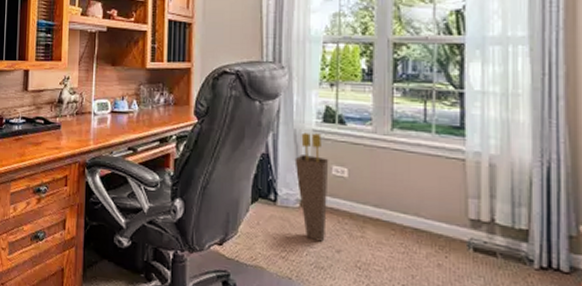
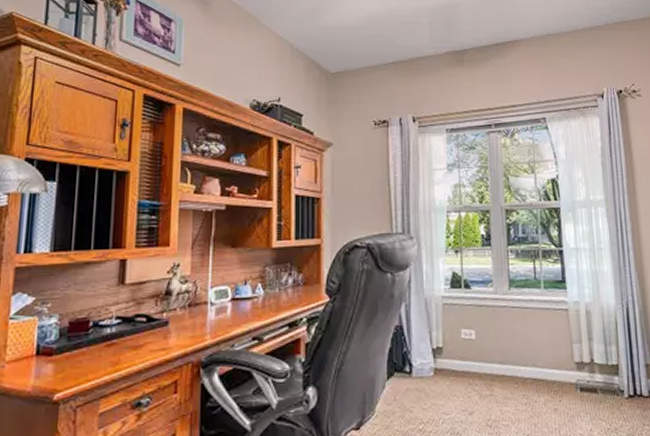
umbrella stand: present [294,132,329,242] -> none [427,299,459,407]

